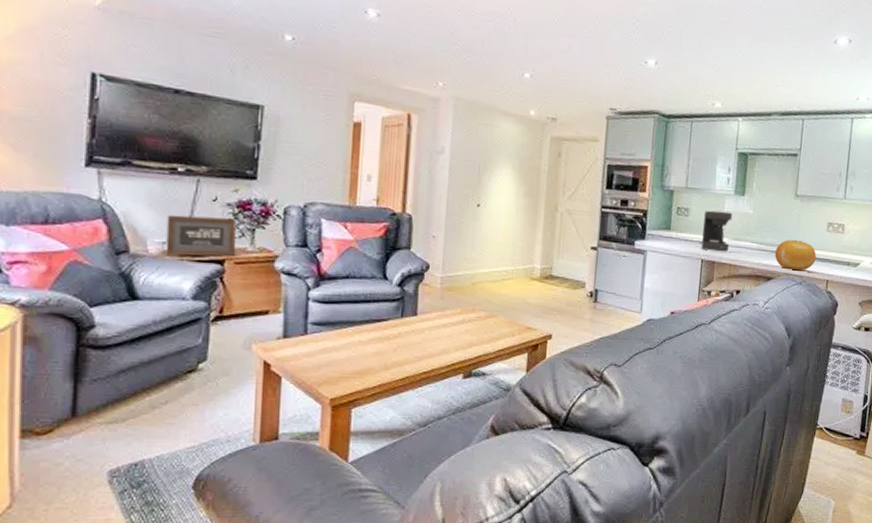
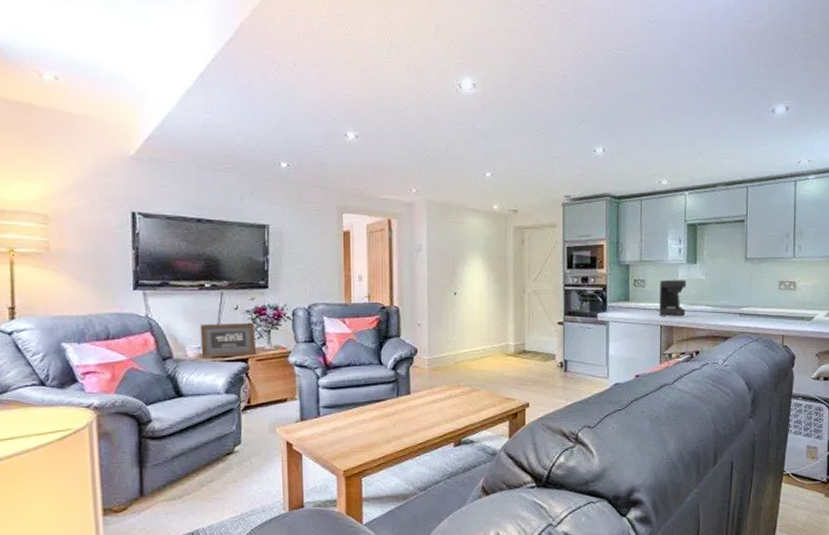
fruit: present [774,239,817,271] -> none [730,299,770,329]

